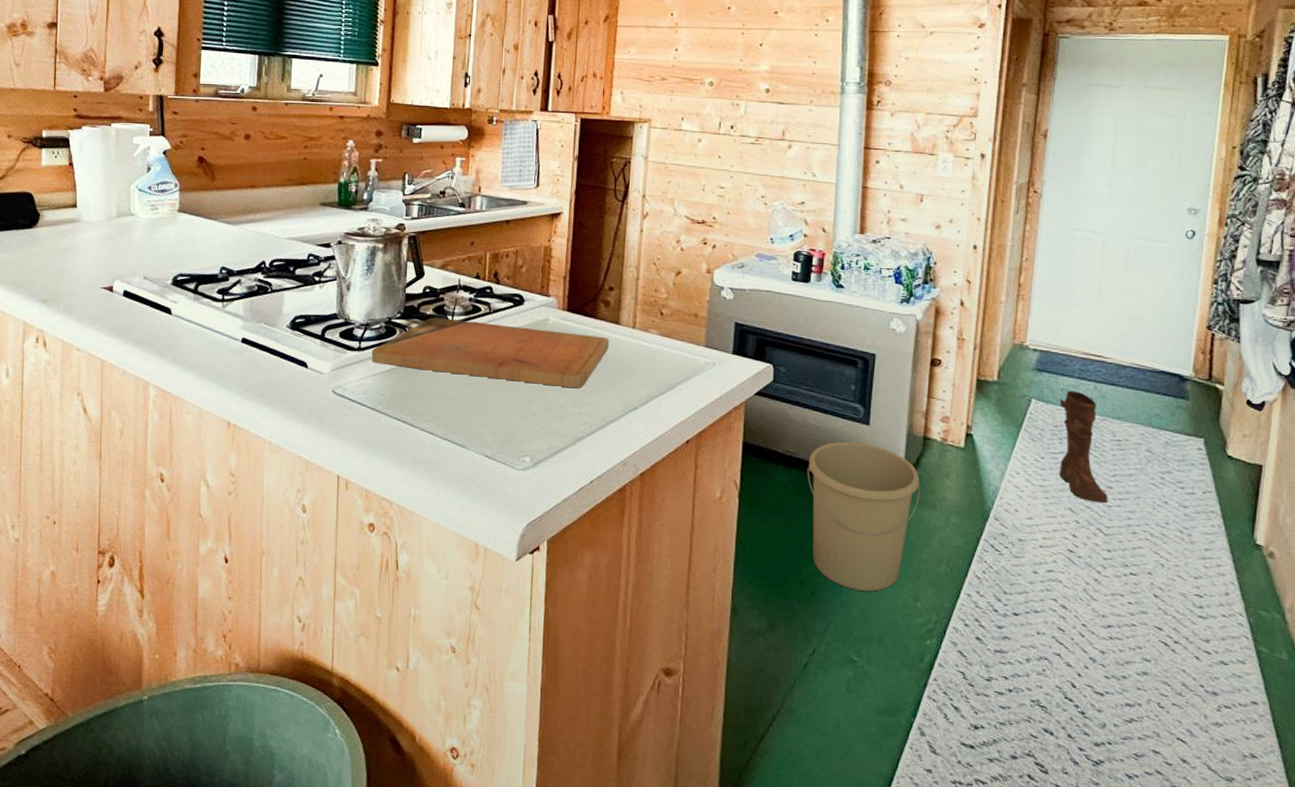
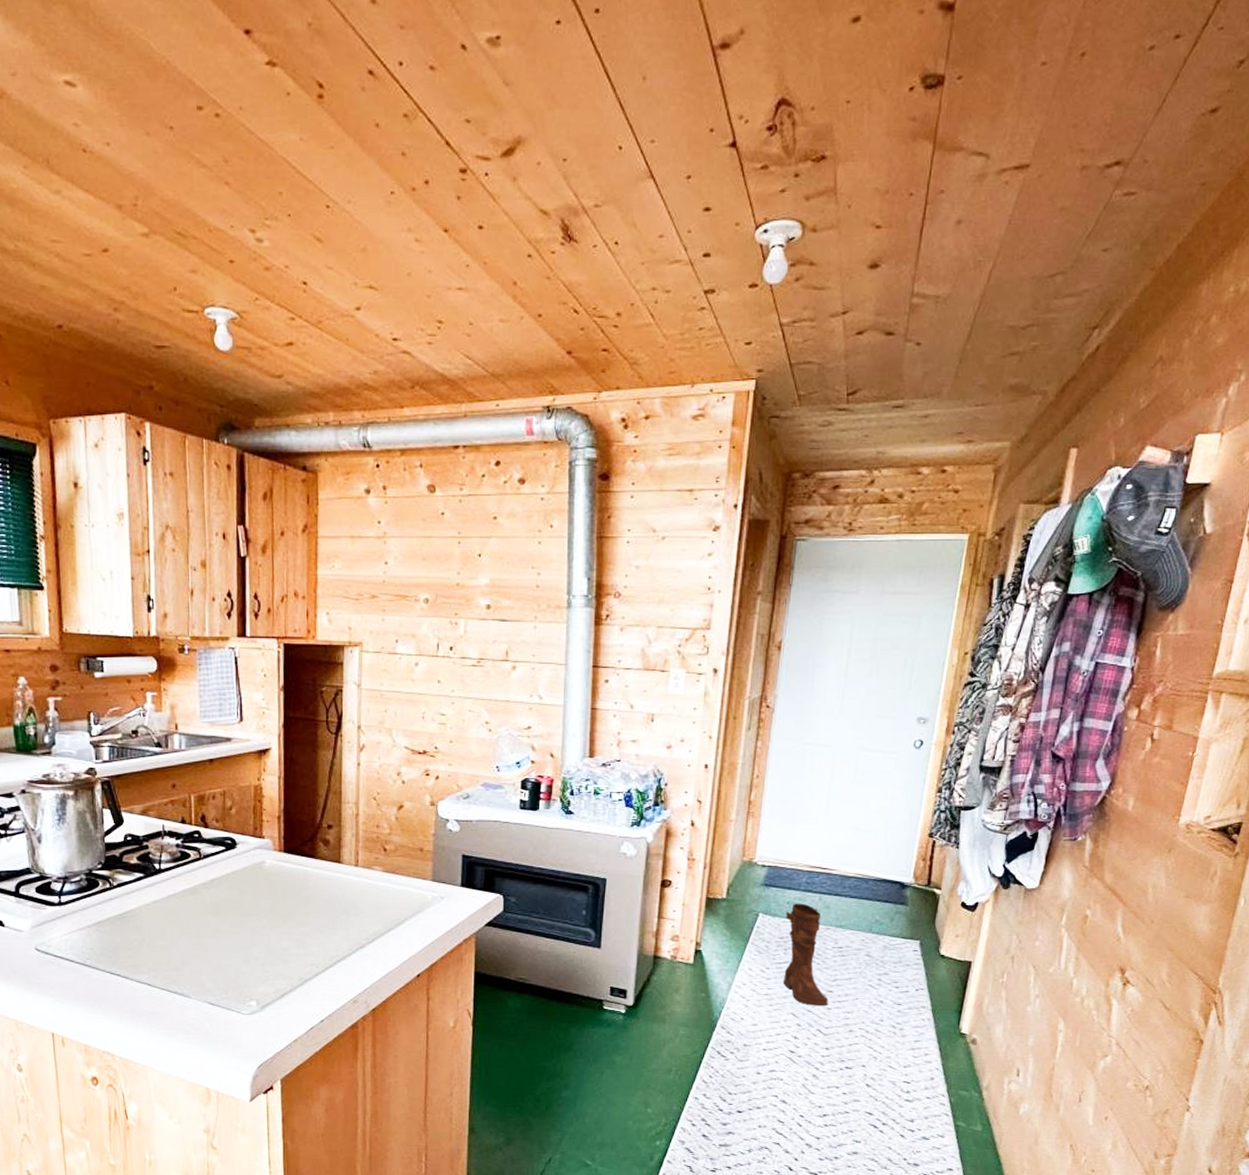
cutting board: present [372,317,609,389] -> none [74,867,331,931]
bucket: present [807,441,921,592] -> none [539,965,651,1102]

